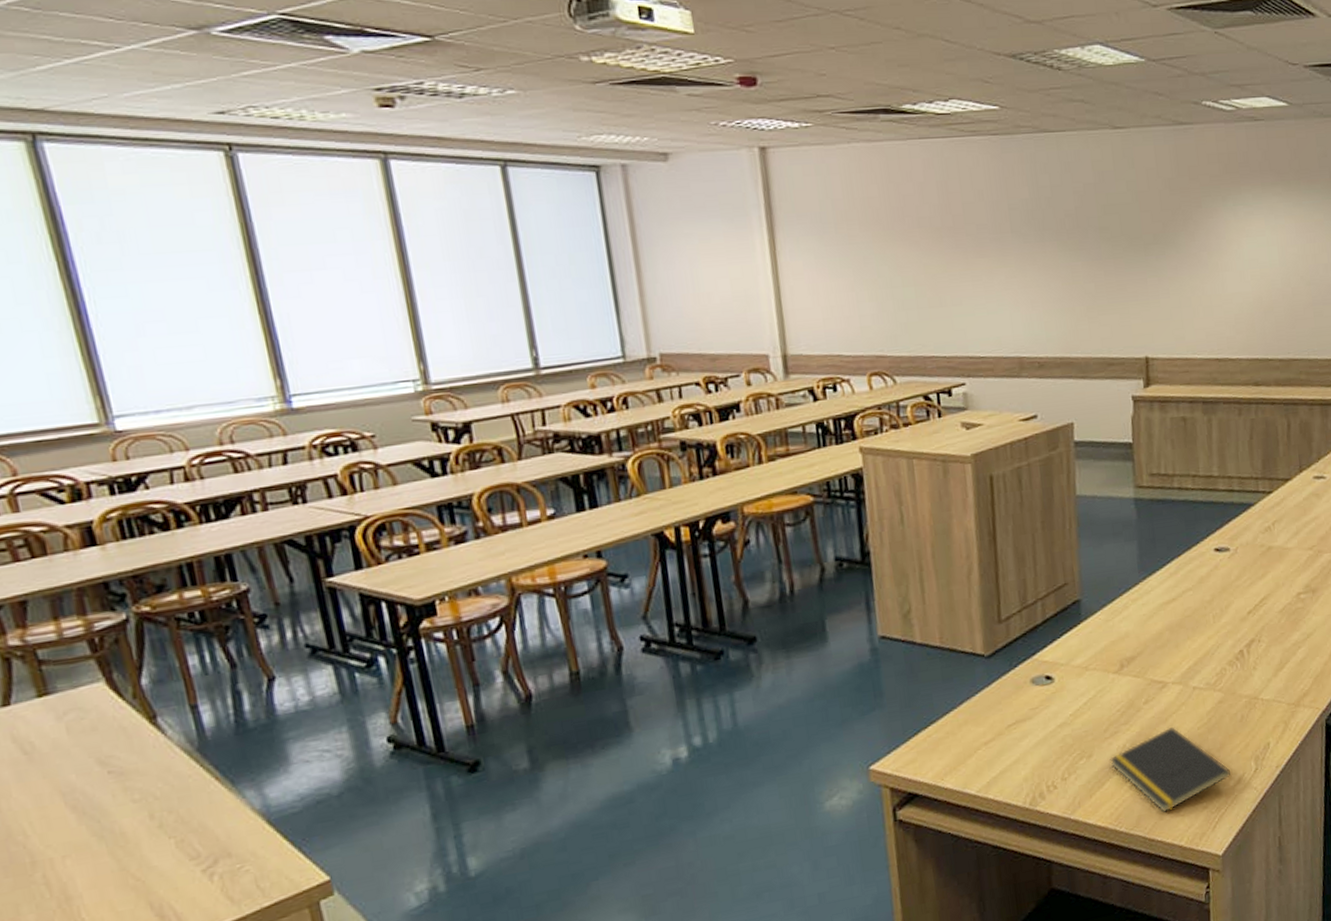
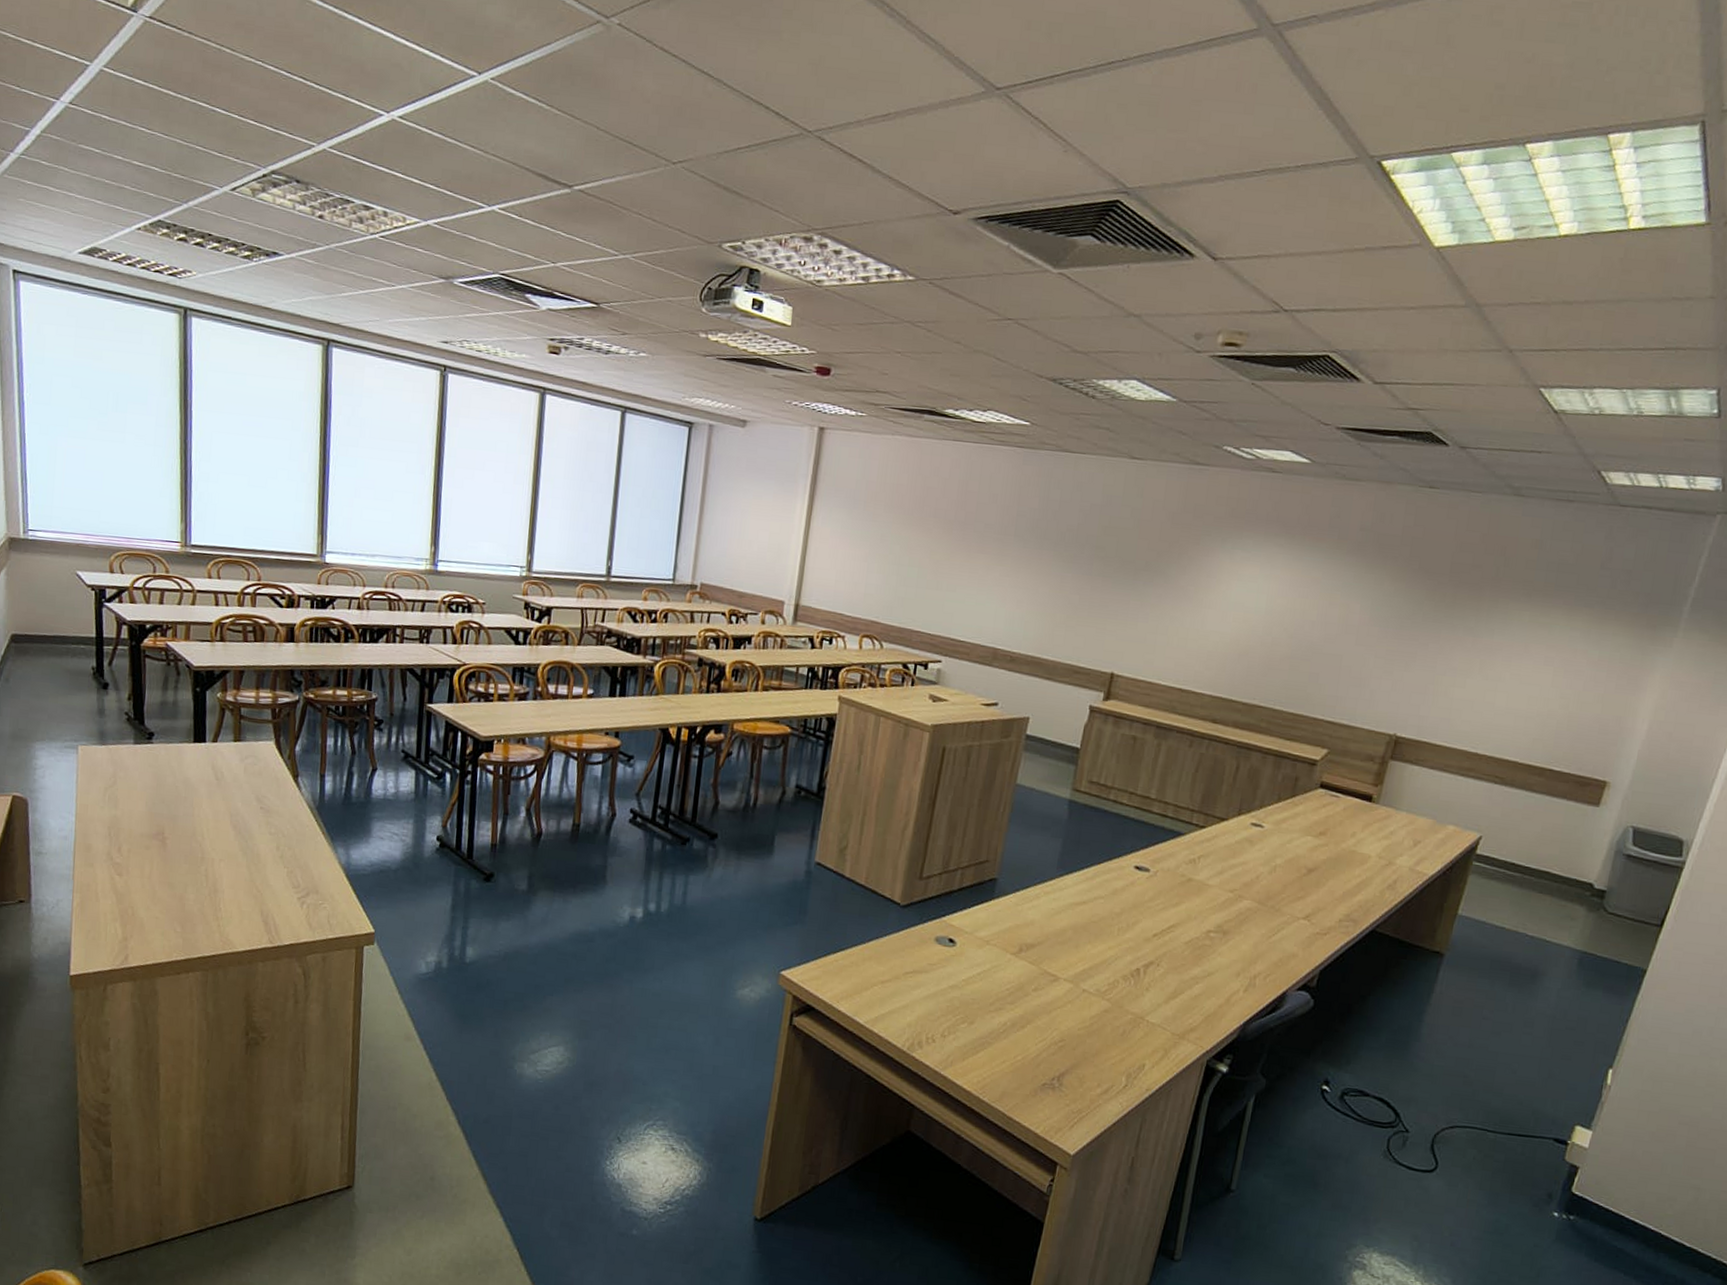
notepad: present [1110,727,1230,813] -> none [988,1019,1100,1098]

